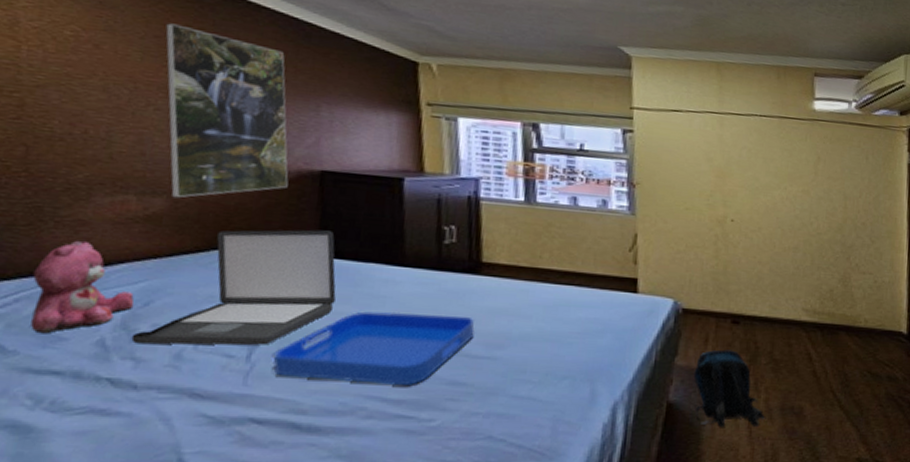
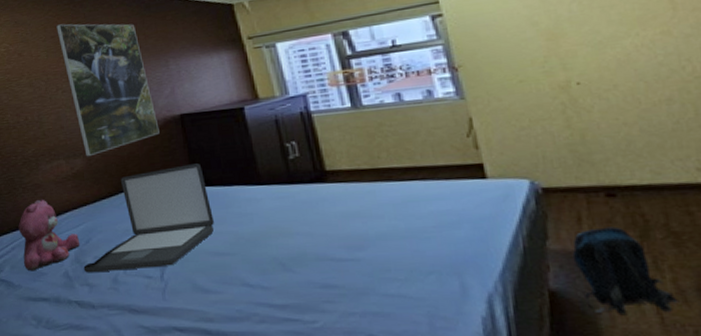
serving tray: present [272,311,475,387] -> none [179,224,335,293]

